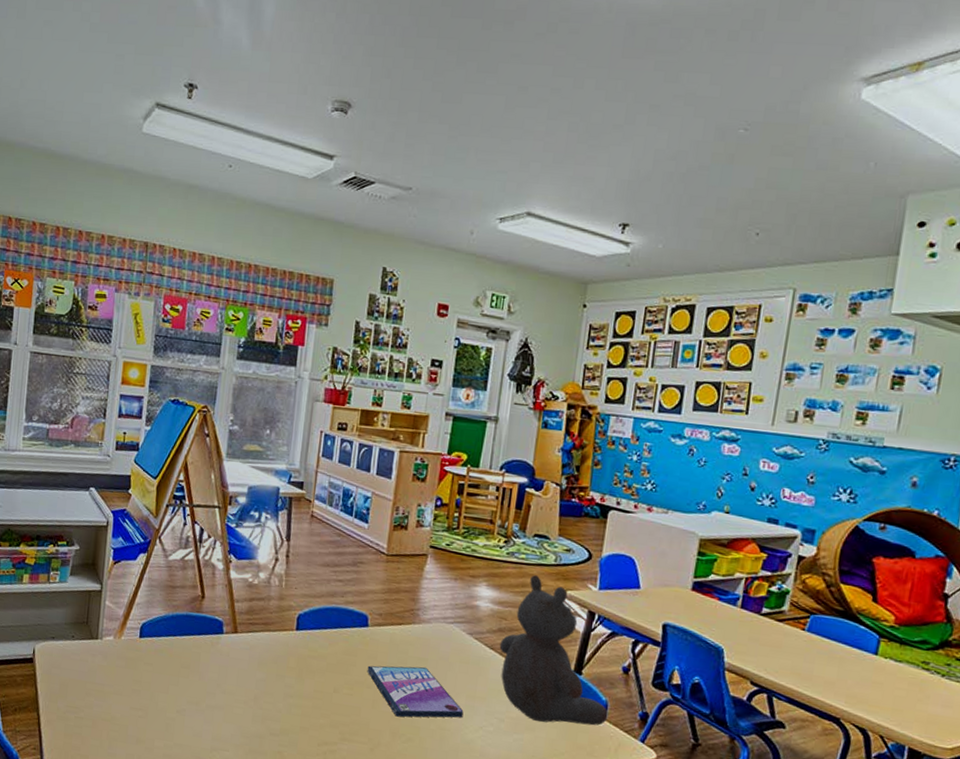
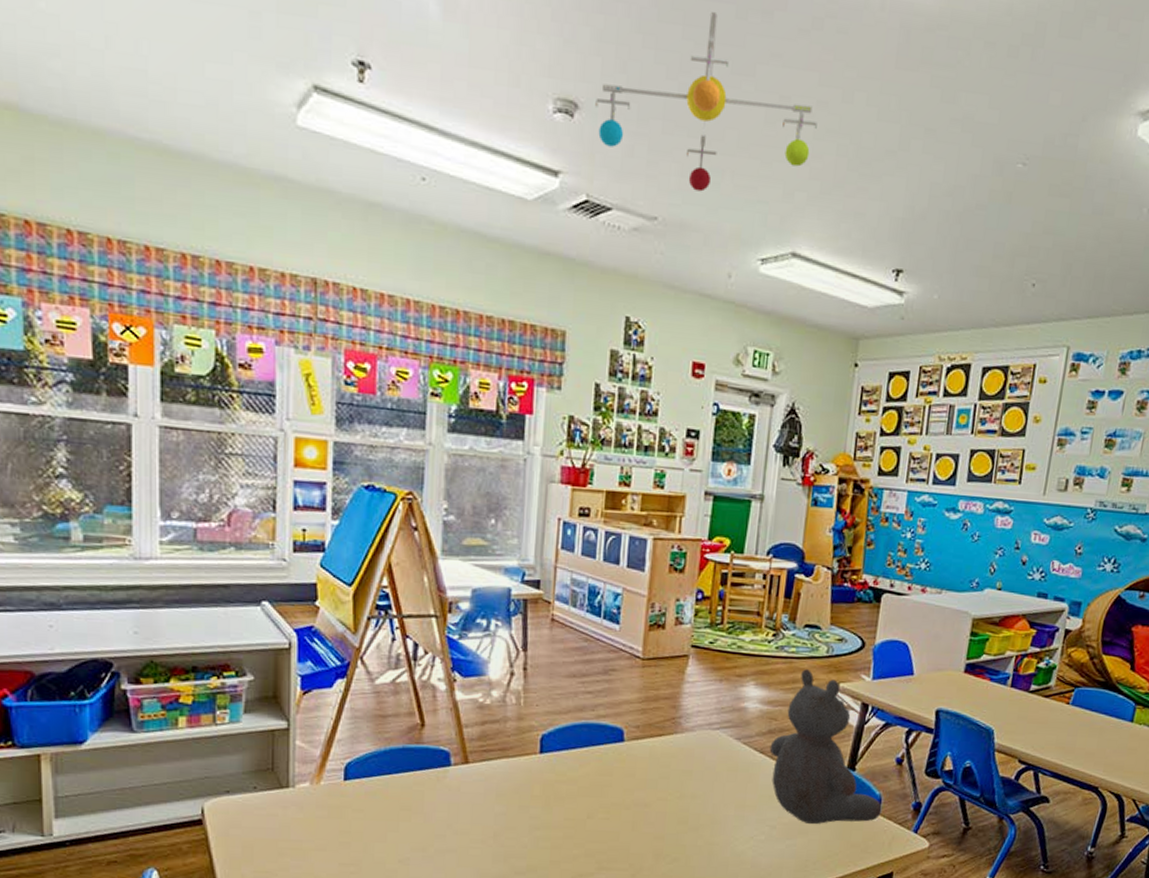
mobile: none [365,26,551,166] -> present [595,12,817,192]
video game case: present [367,665,464,718] -> none [624,779,733,837]

